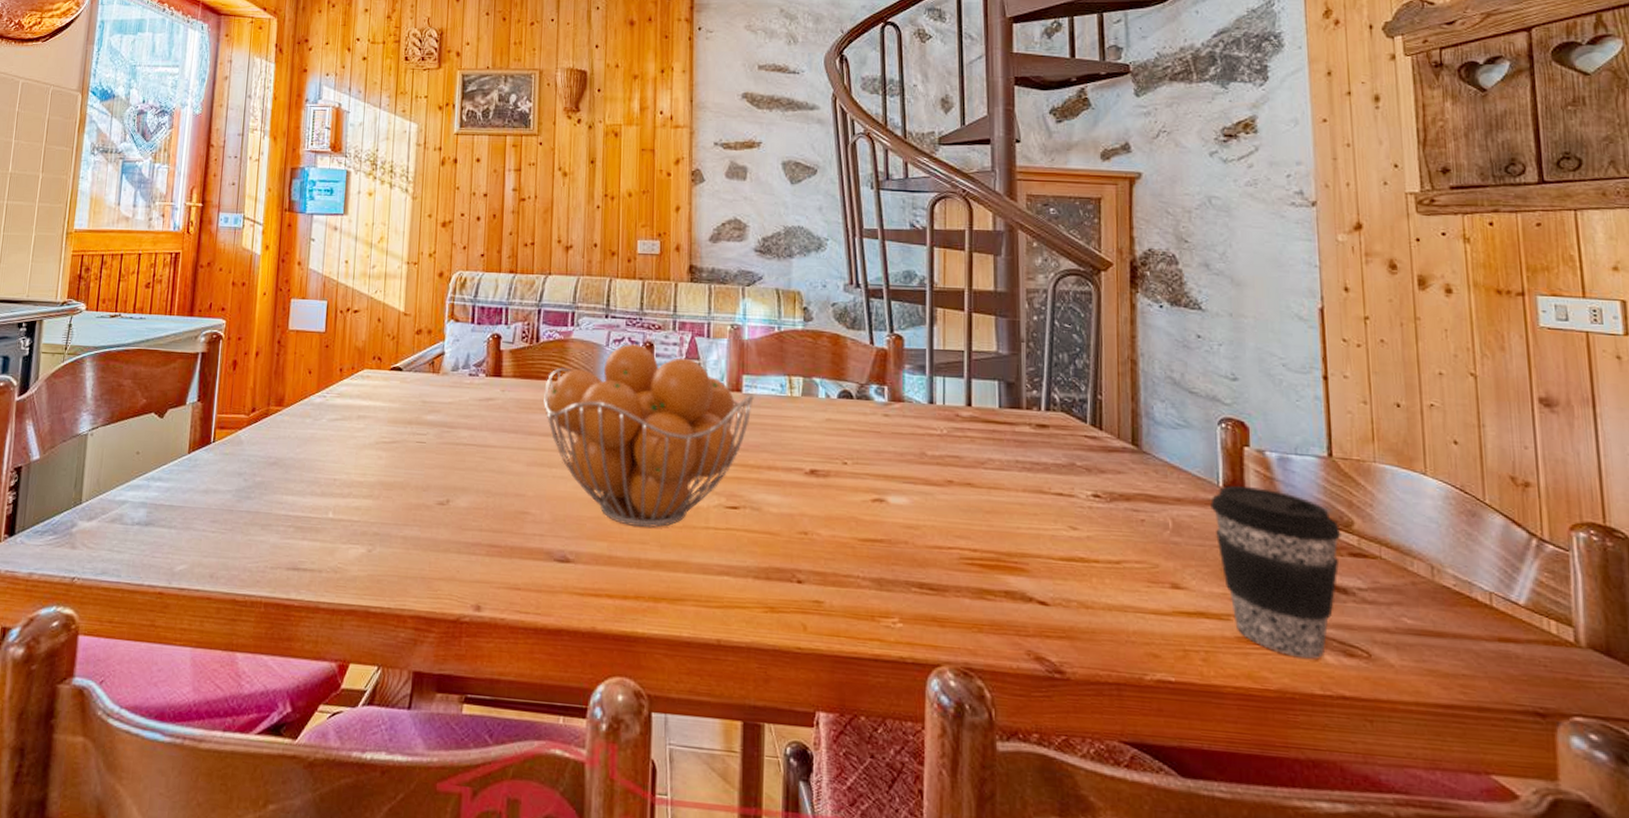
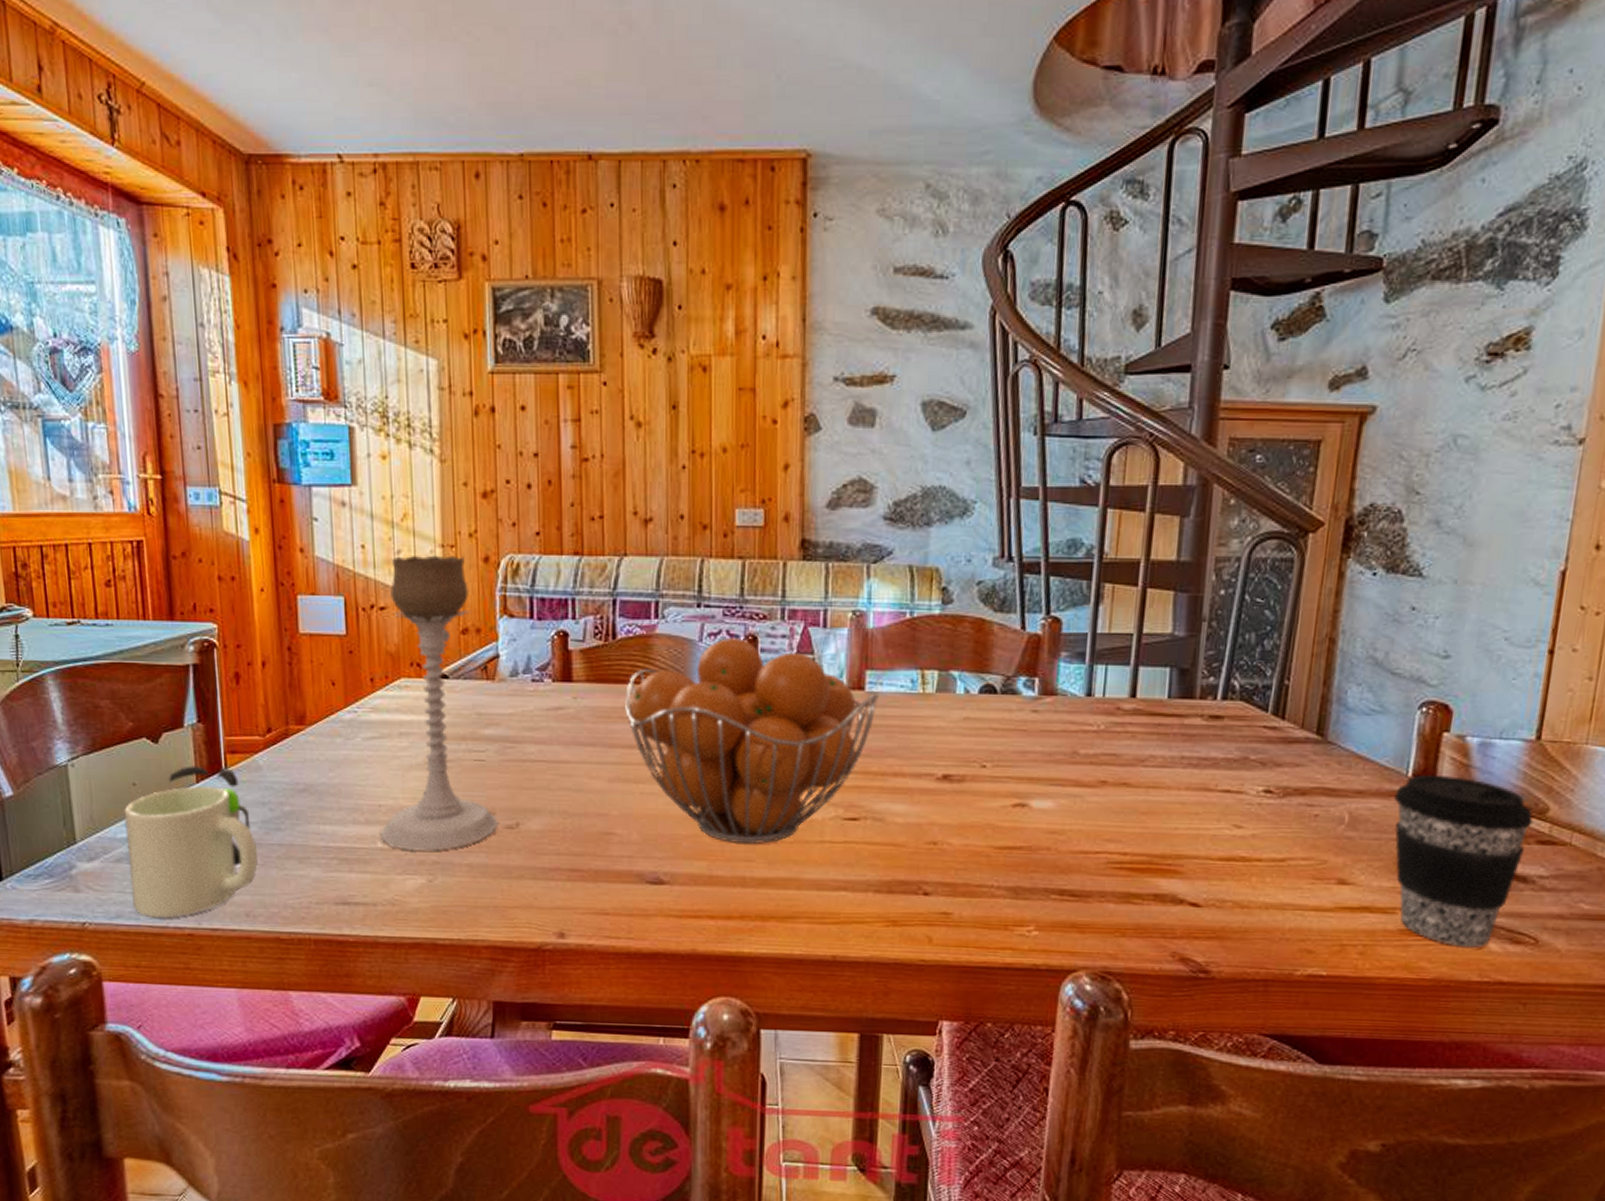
mug: none [117,438,229,576] -> present [123,766,258,918]
candle holder: none [332,269,432,523] -> present [380,555,498,852]

